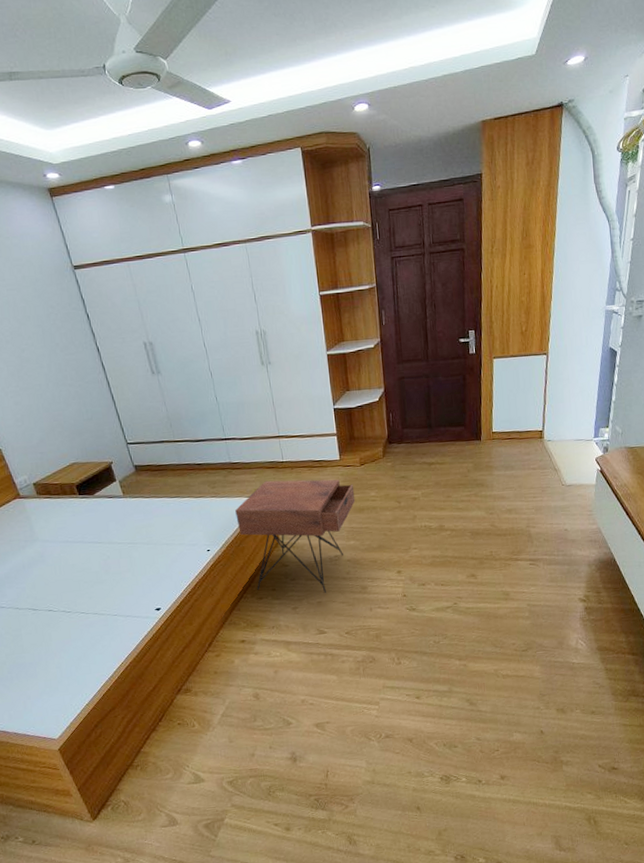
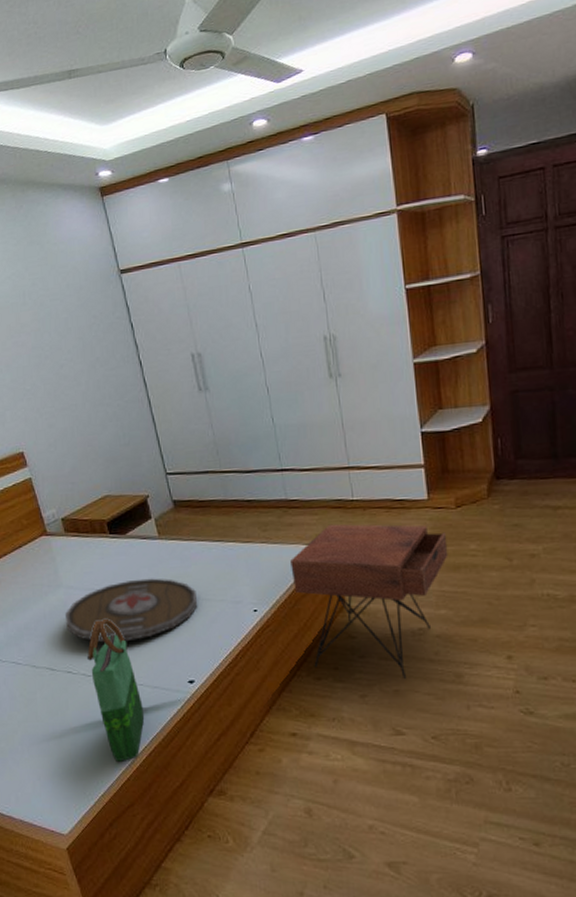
serving tray: none [42,529,161,585] -> present [64,578,198,643]
tote bag: none [65,565,120,677] -> present [86,619,145,761]

